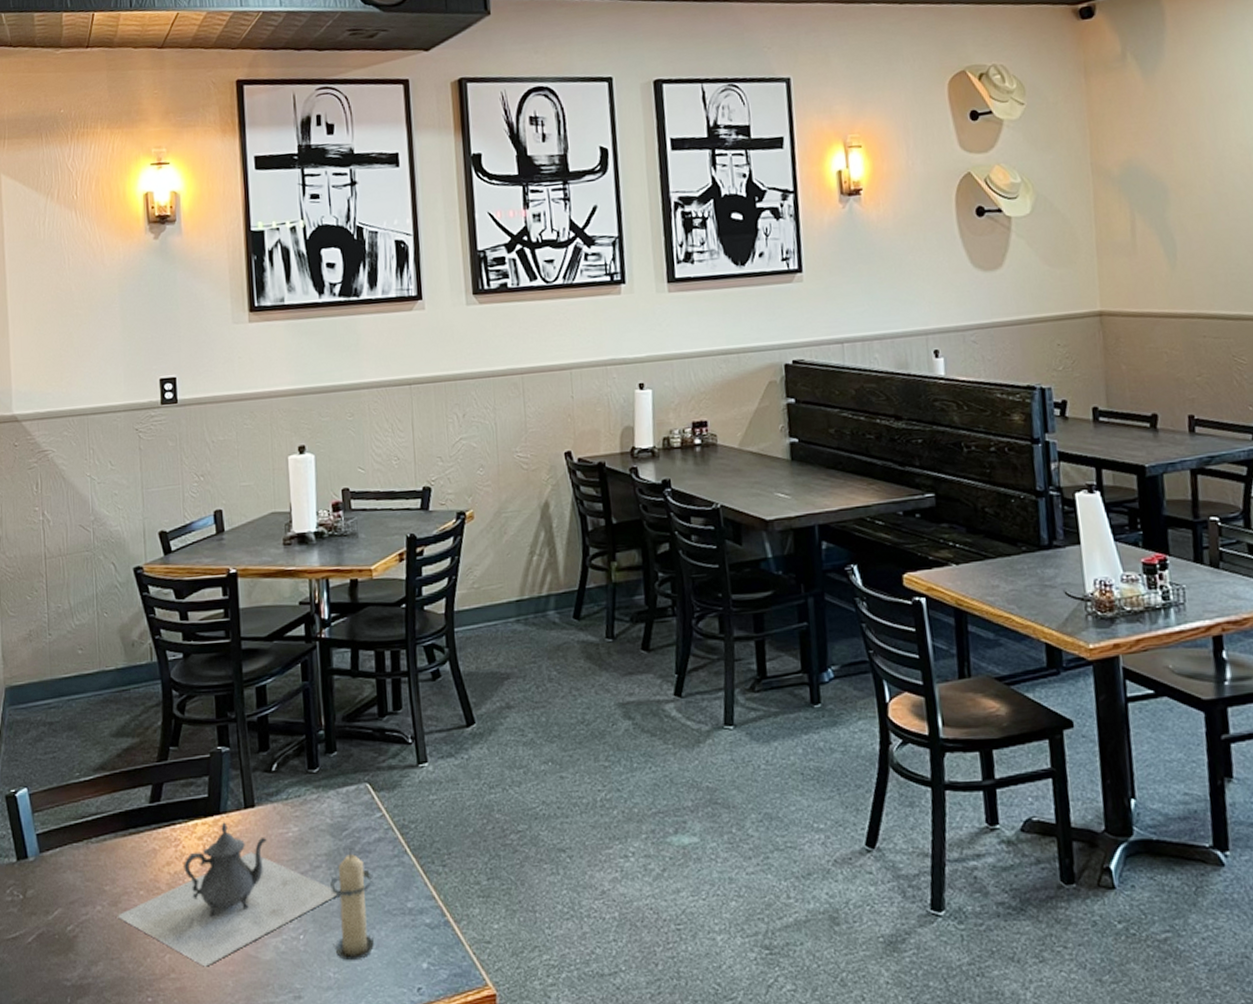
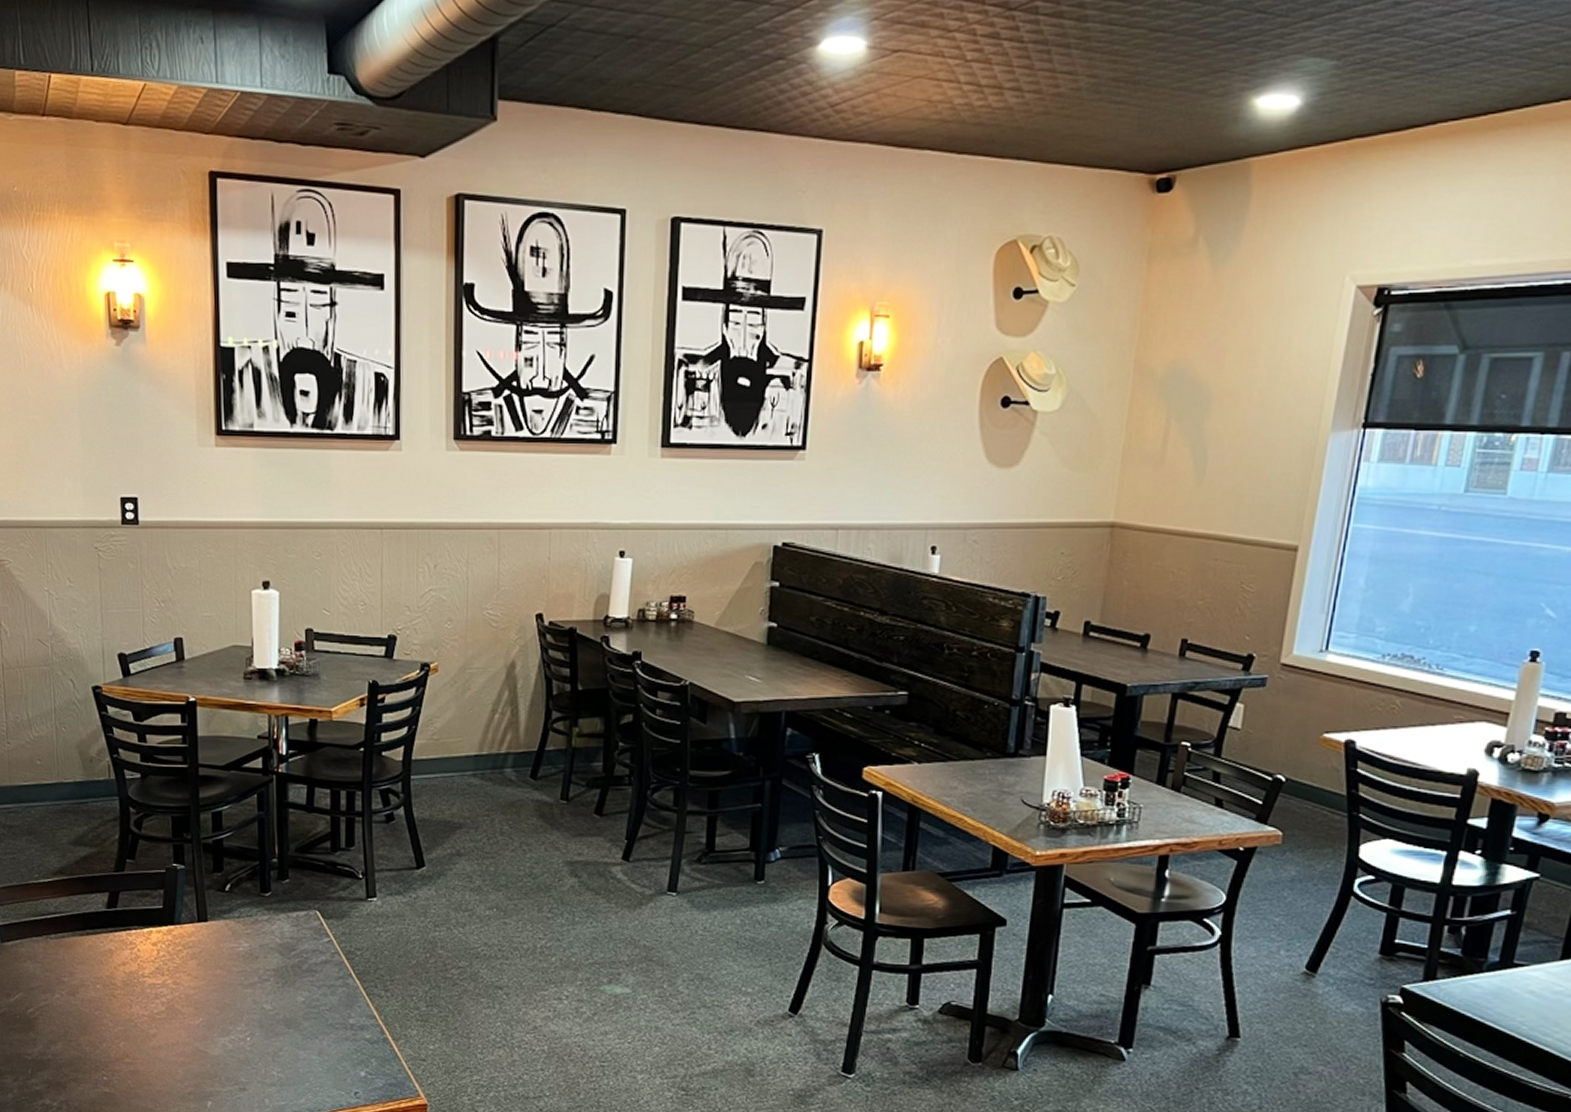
teapot: present [116,822,338,967] -> none [74,932,284,1056]
candle: present [330,848,375,961] -> none [277,967,318,1064]

